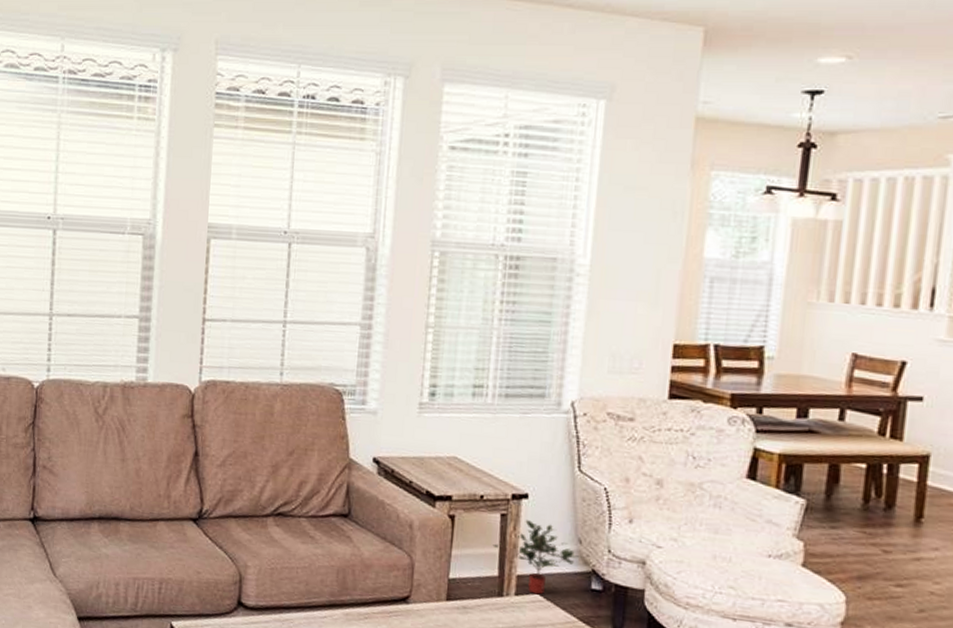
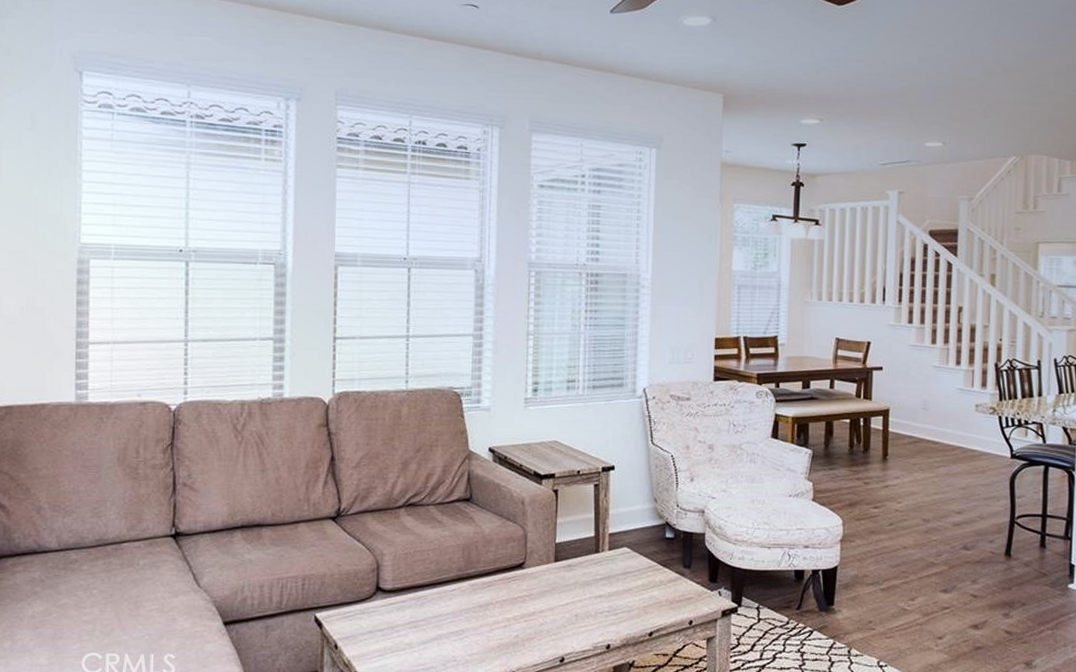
potted plant: present [492,520,582,595] -> none [589,487,658,547]

